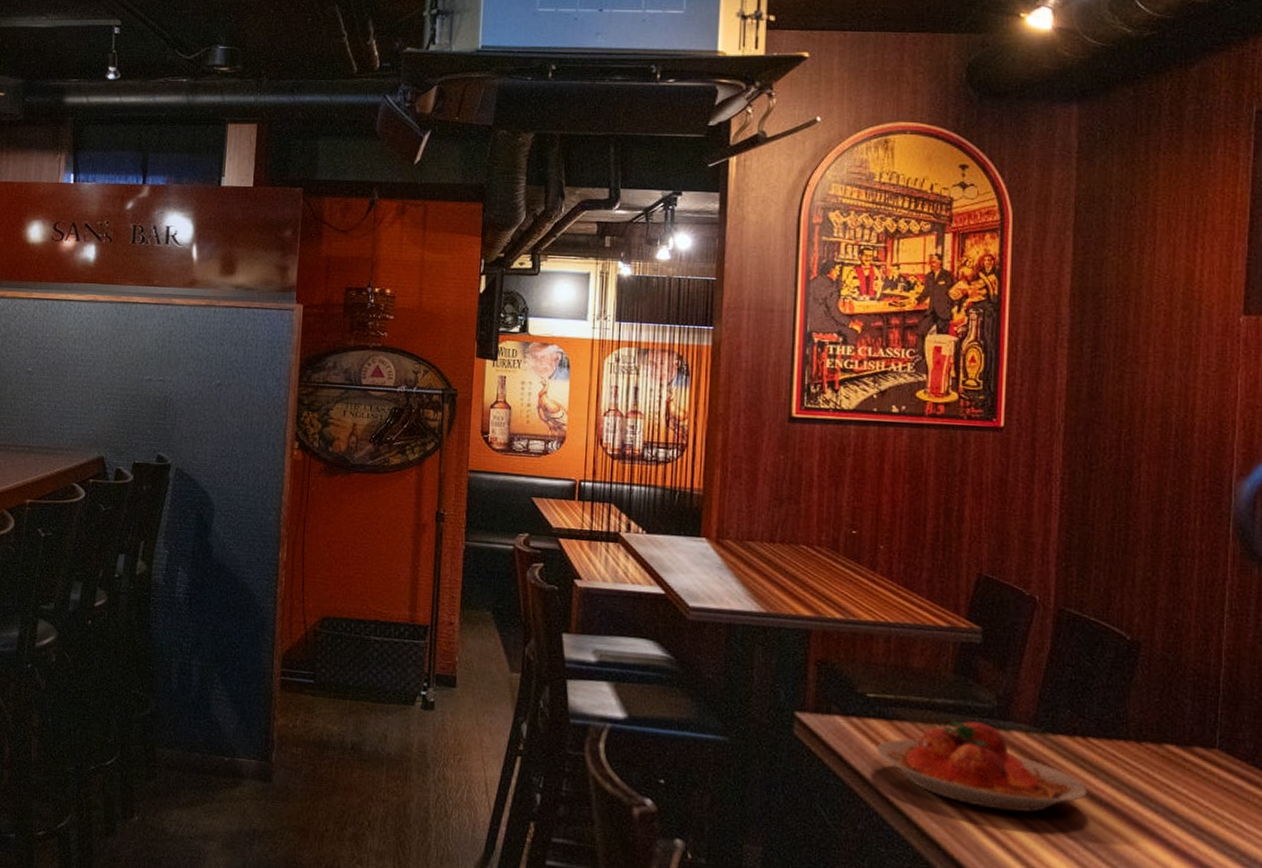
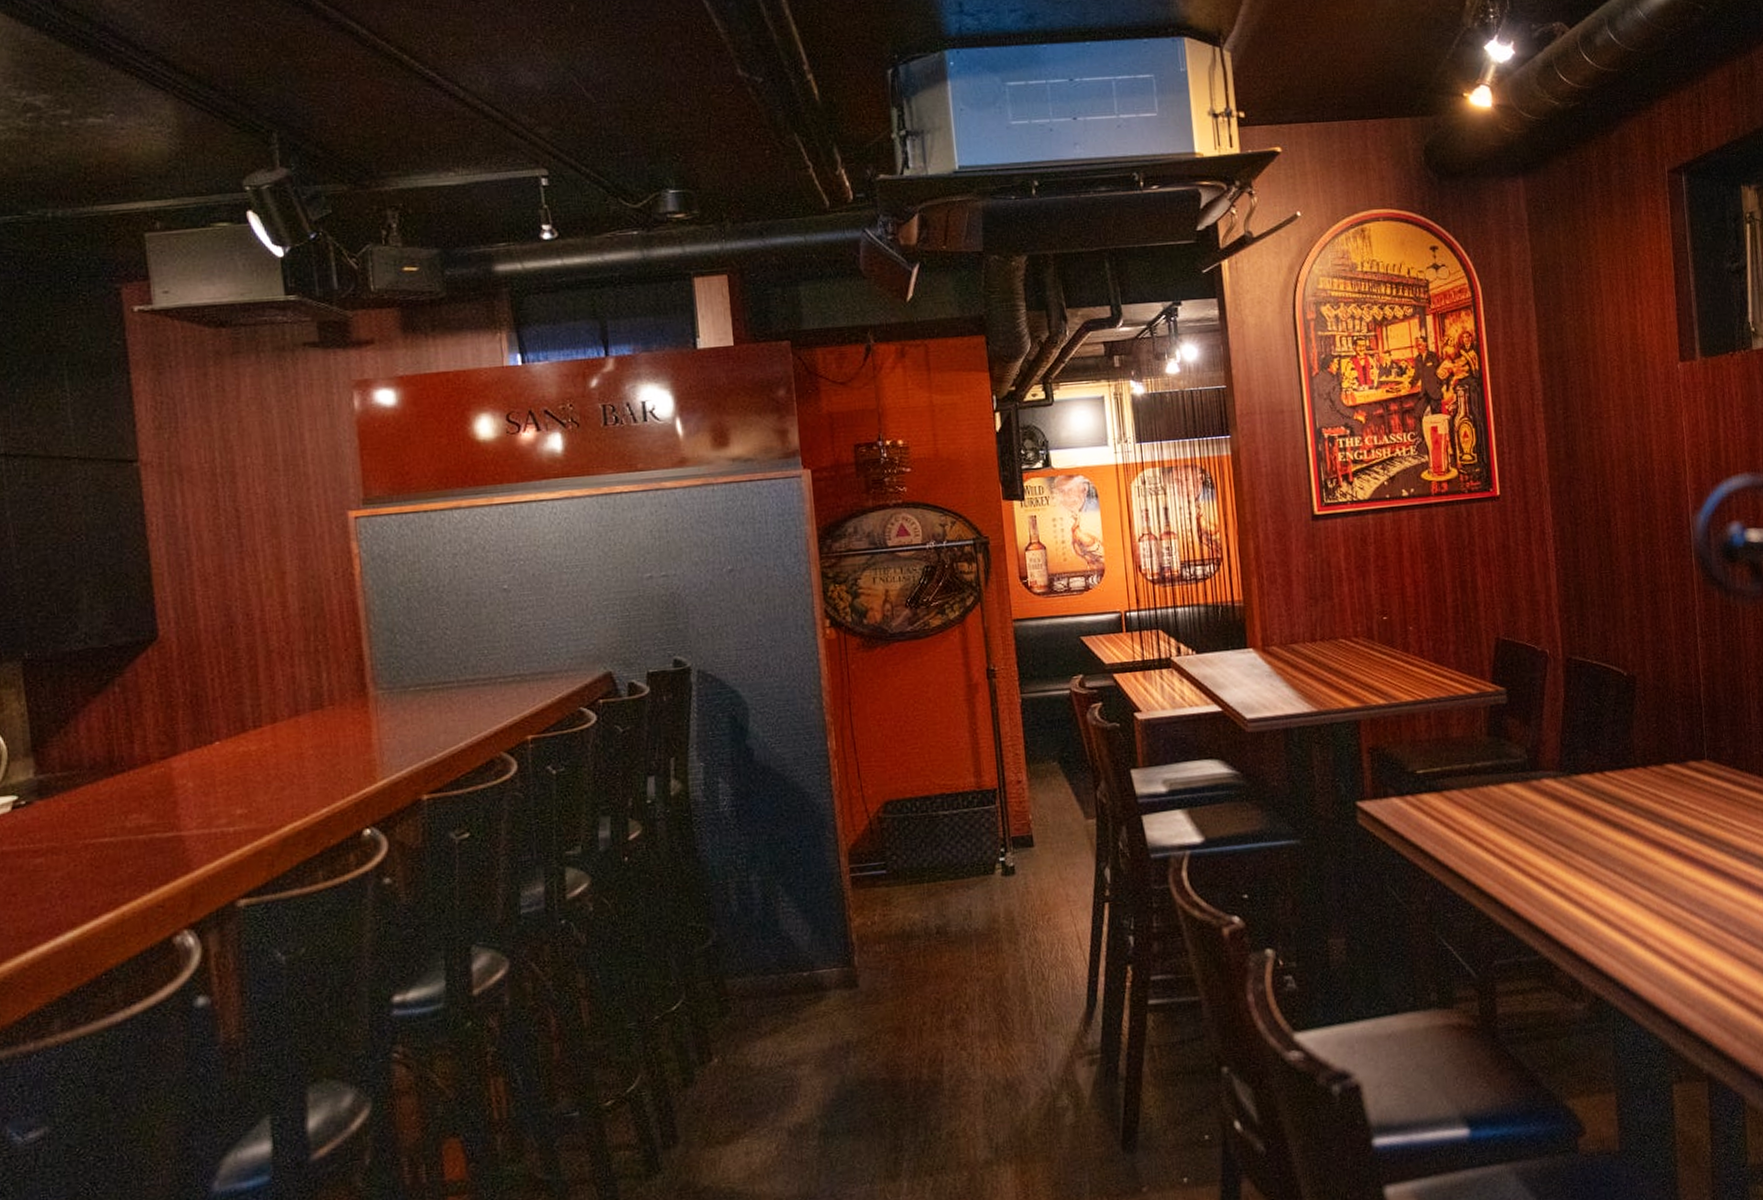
plate: present [876,717,1088,813] -> none [1431,776,1611,856]

